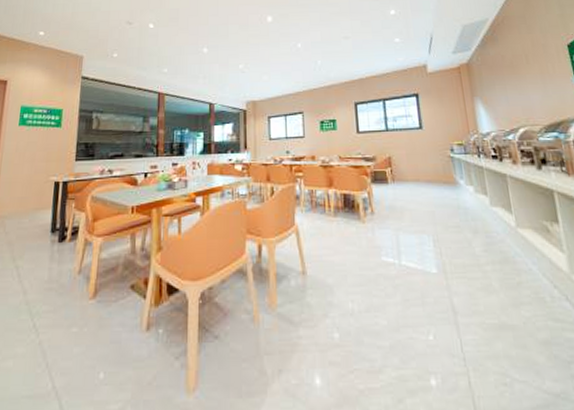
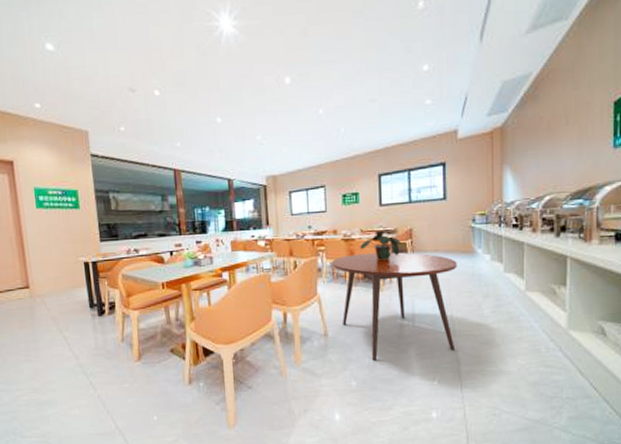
dining table: none [310,181,448,307] -> present [332,252,457,361]
potted plant: none [339,157,381,190] -> present [360,230,401,261]

